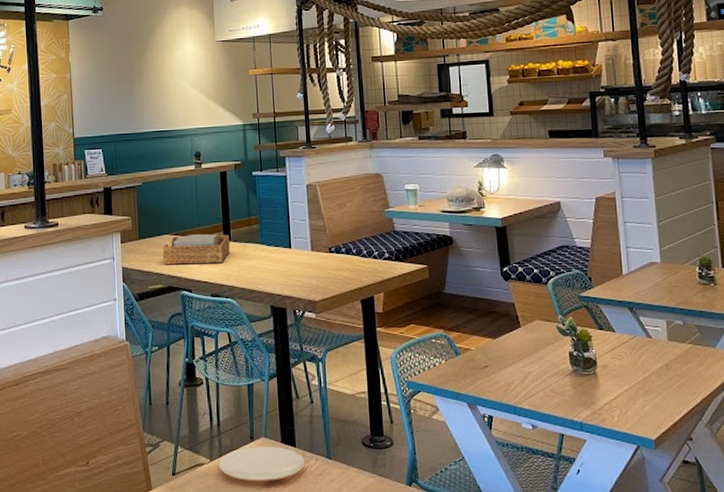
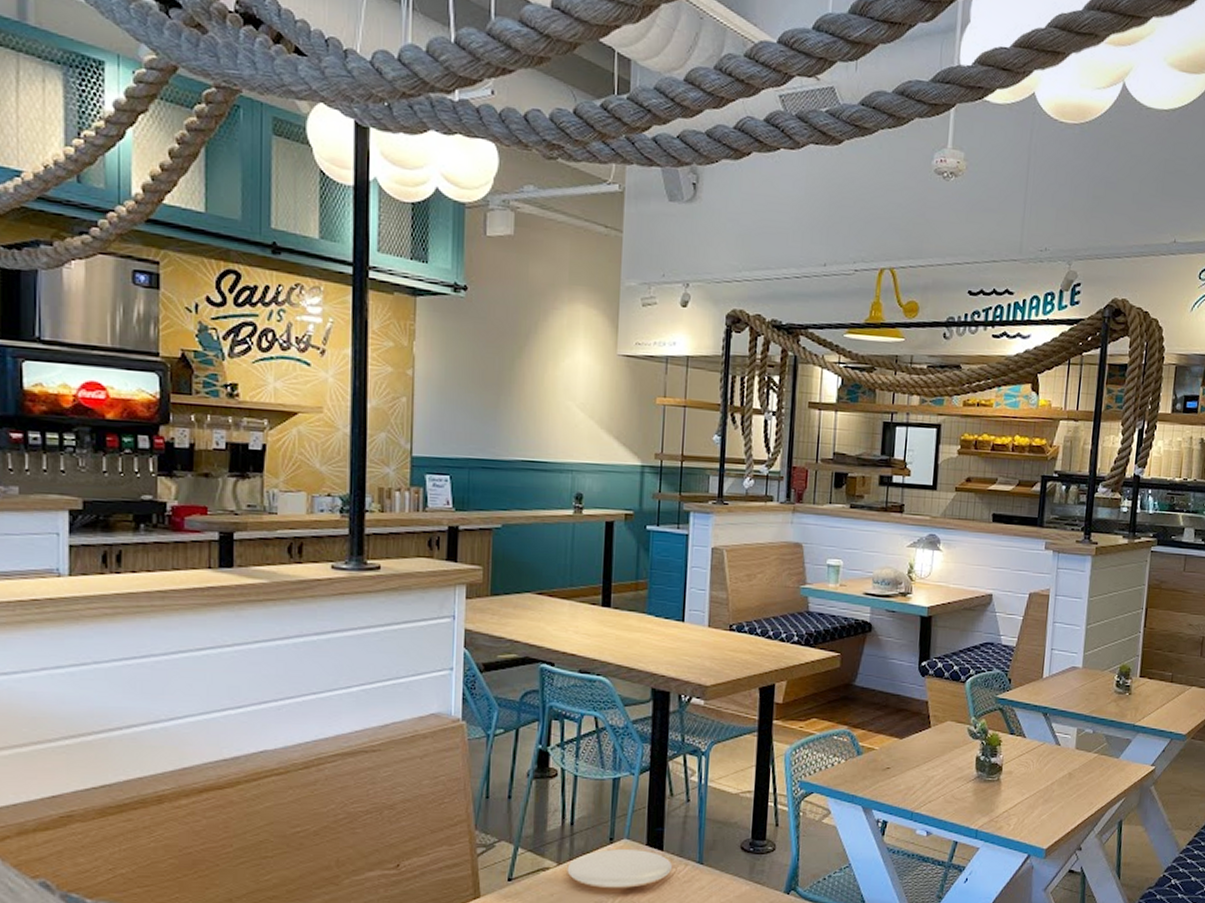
napkin holder: present [162,233,230,265] -> none [520,595,609,634]

